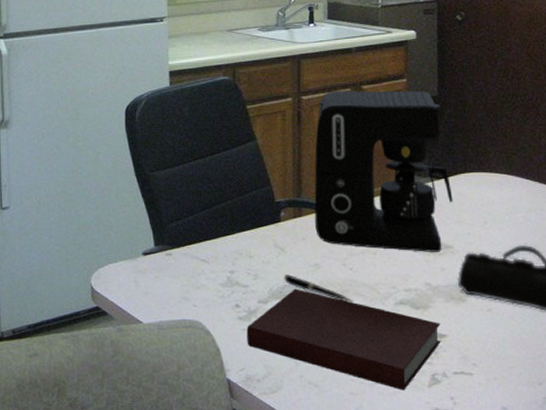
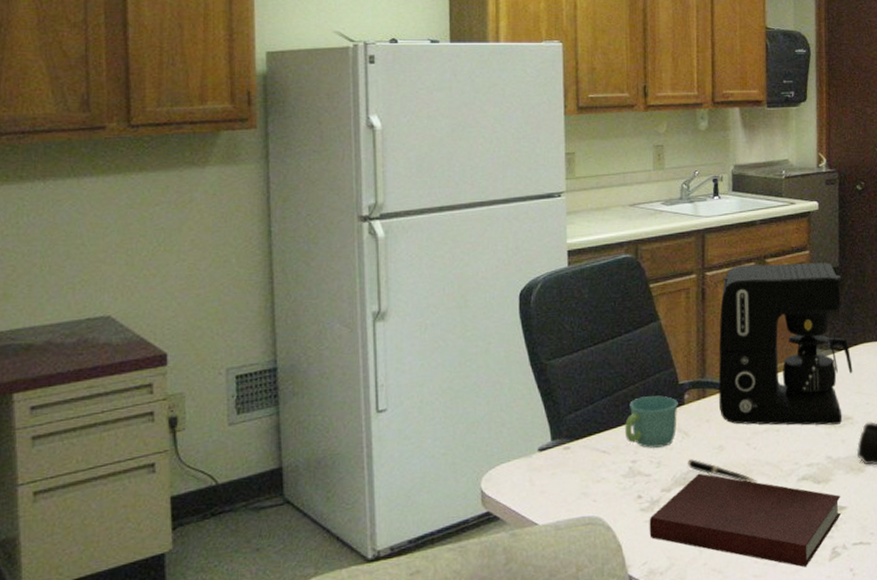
mug: none [223,211,275,262] -> present [625,395,678,449]

